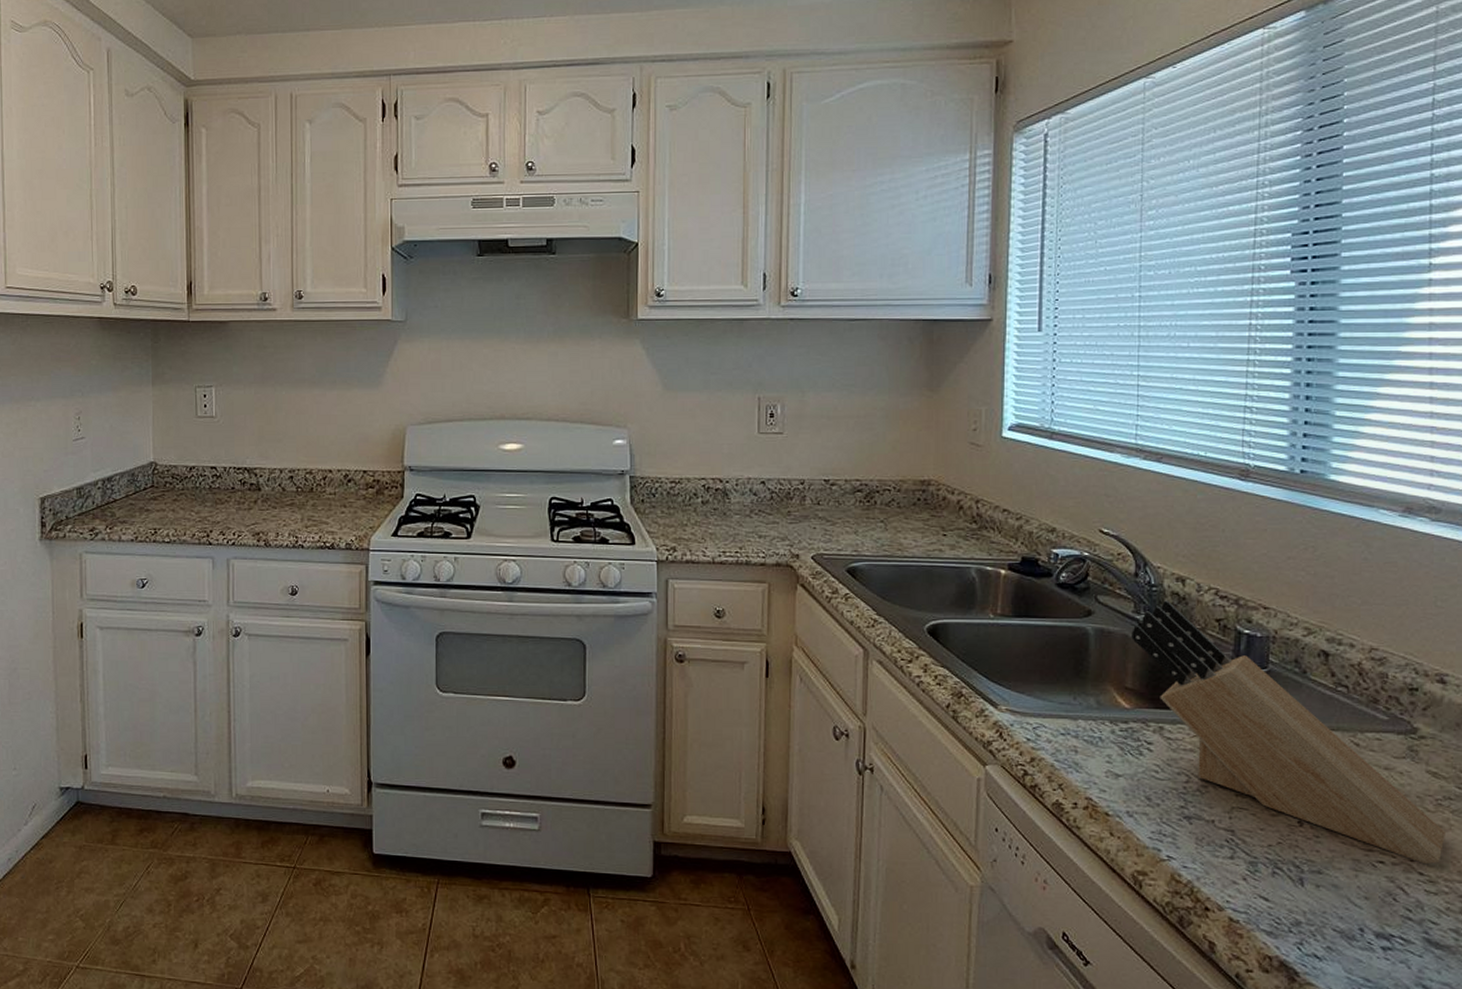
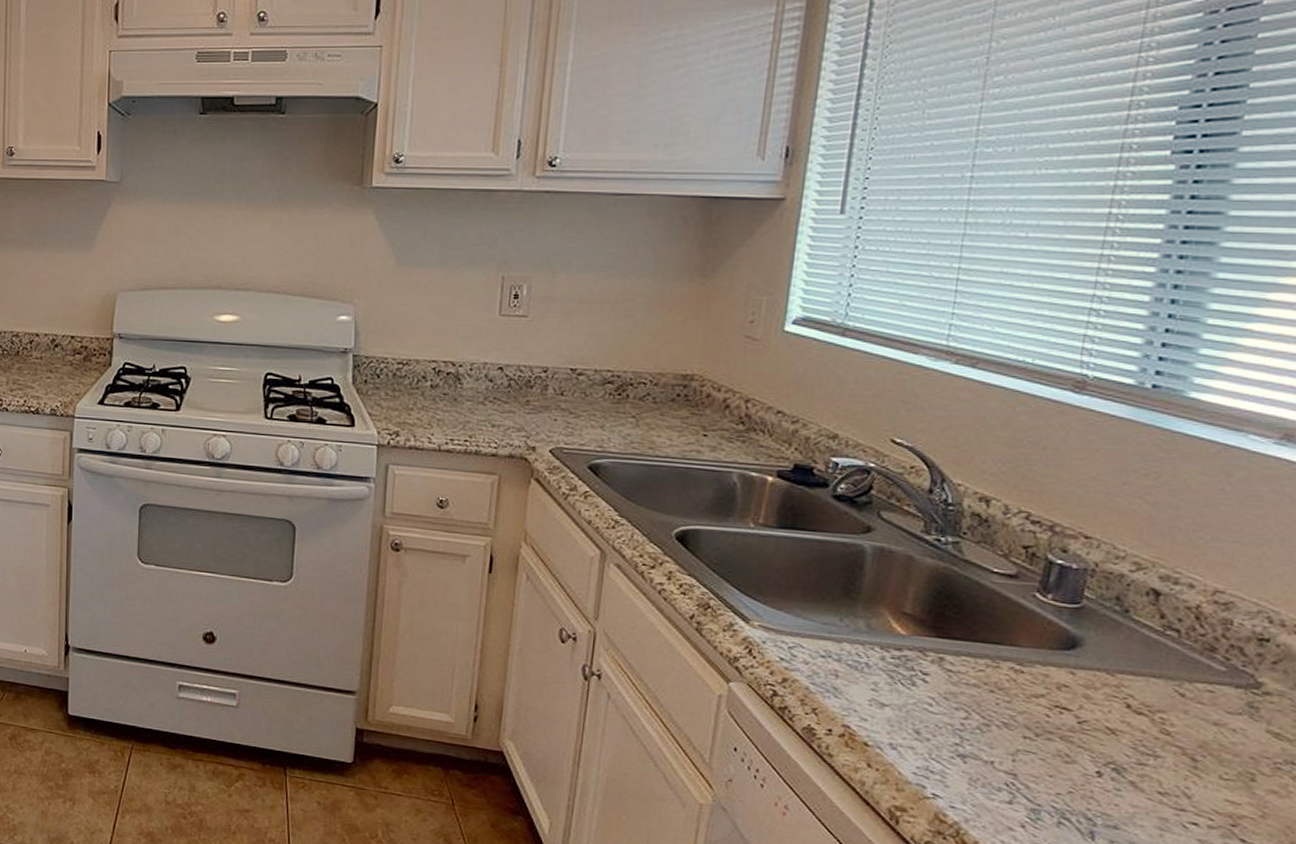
knife block: present [1131,600,1446,865] -> none [917,521,1281,832]

